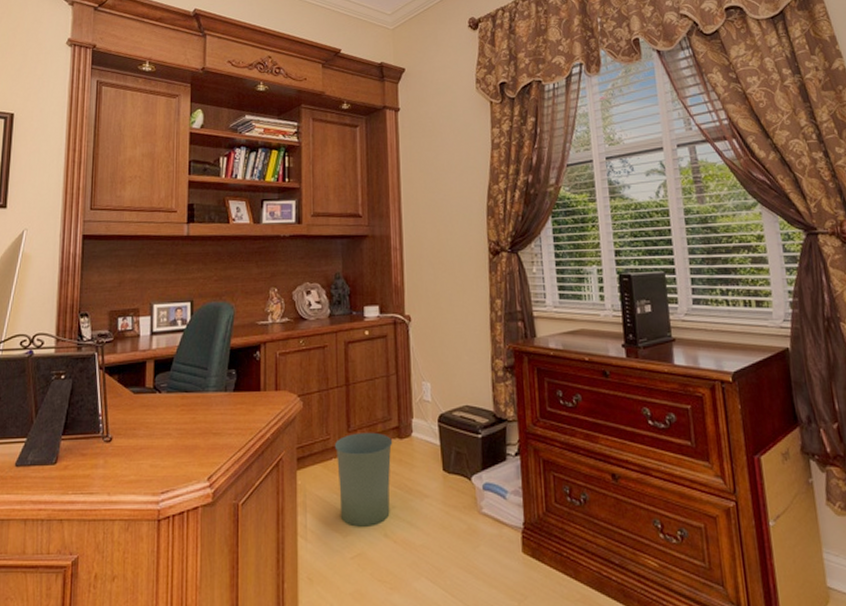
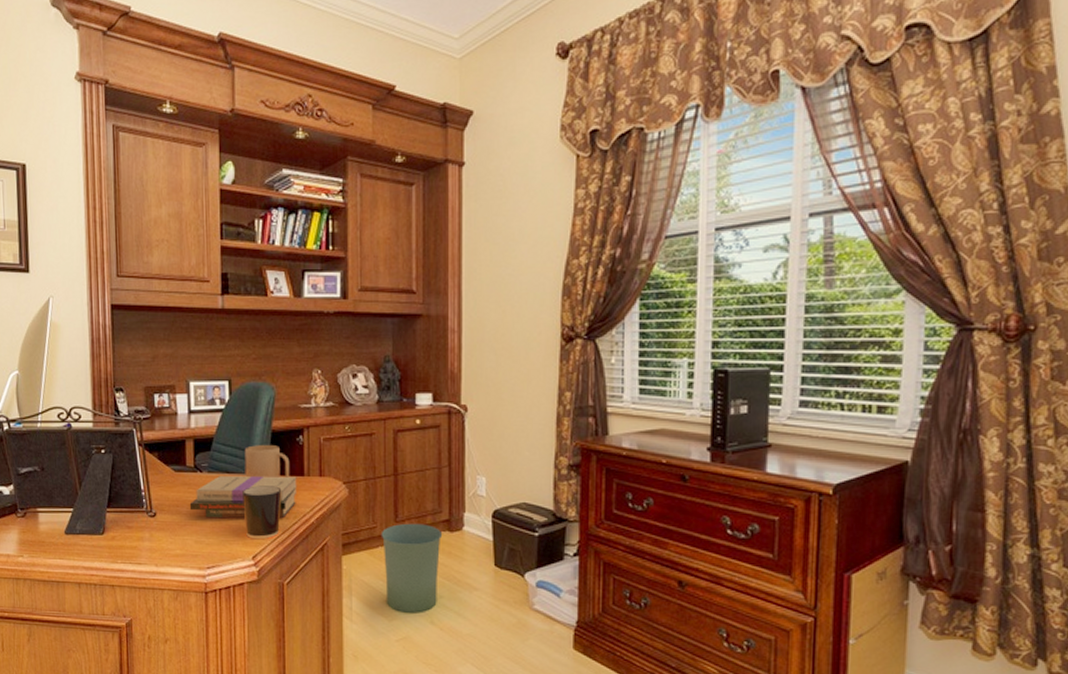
books: none [146,392,254,440] -> present [189,475,297,519]
mug: none [200,403,239,459] -> present [243,485,282,540]
mug: none [203,361,247,395] -> present [244,444,290,478]

